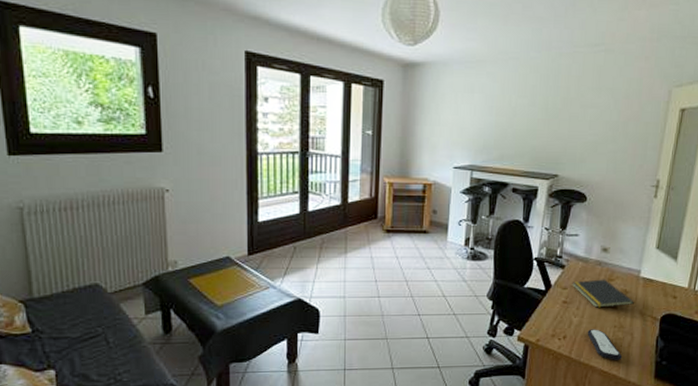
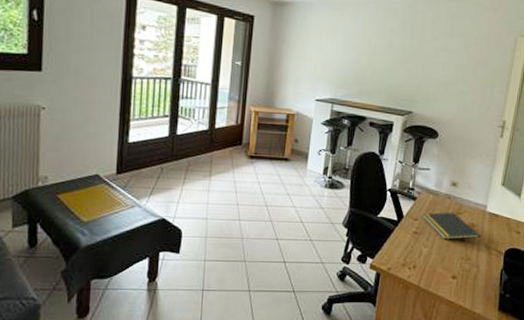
remote control: present [587,329,623,360] -> none [436,260,469,291]

